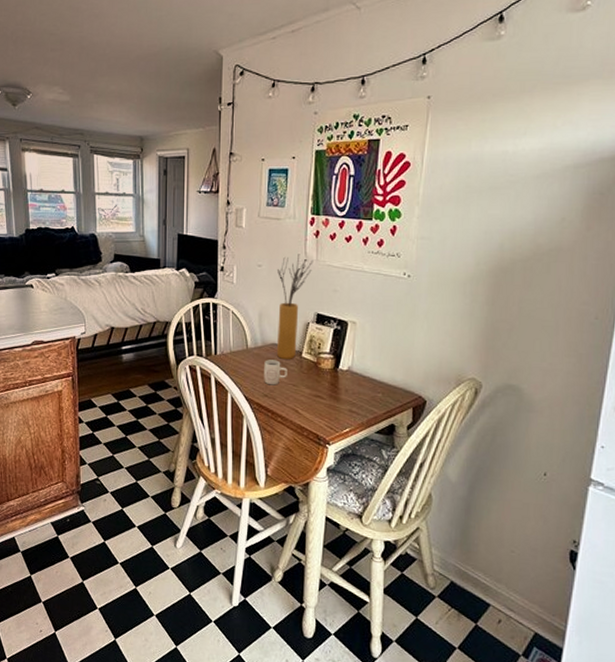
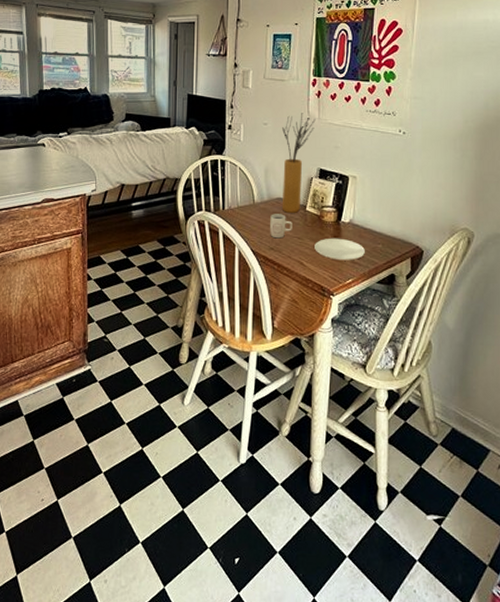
plate: none [310,385,364,410] -> present [314,238,365,261]

